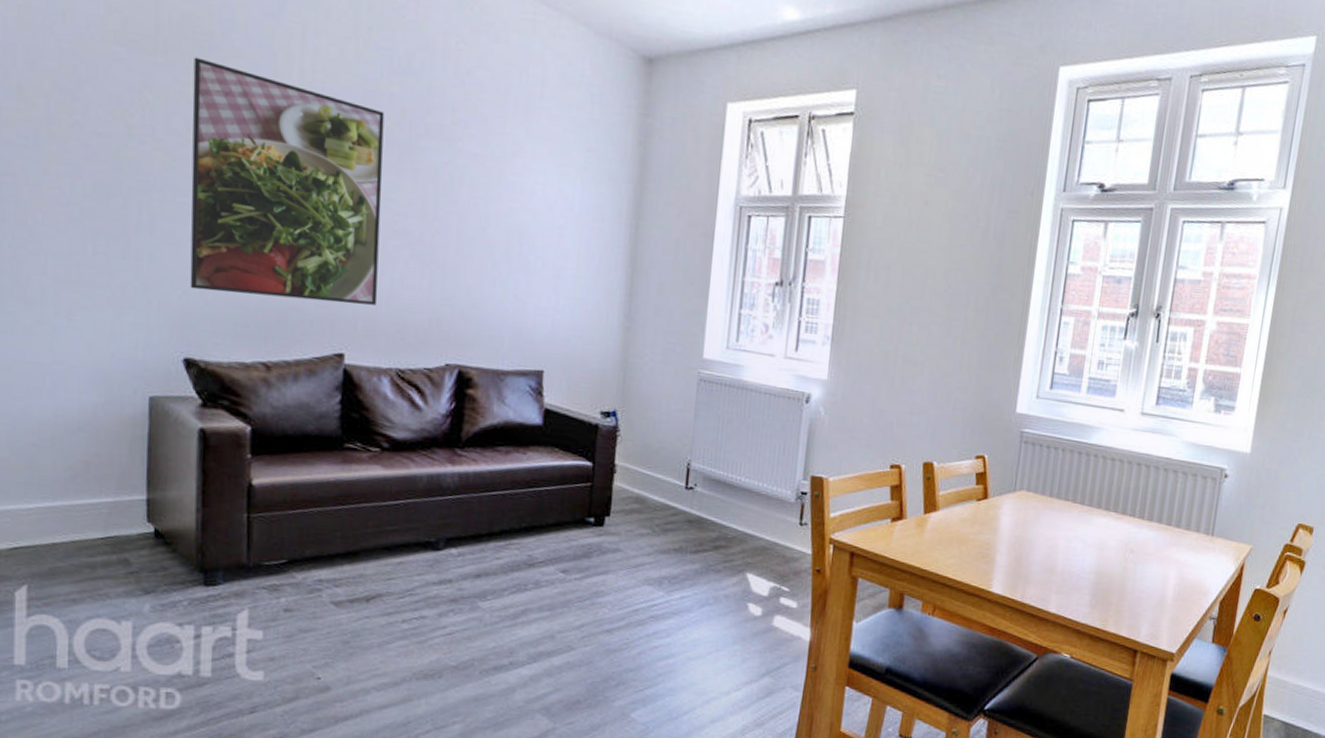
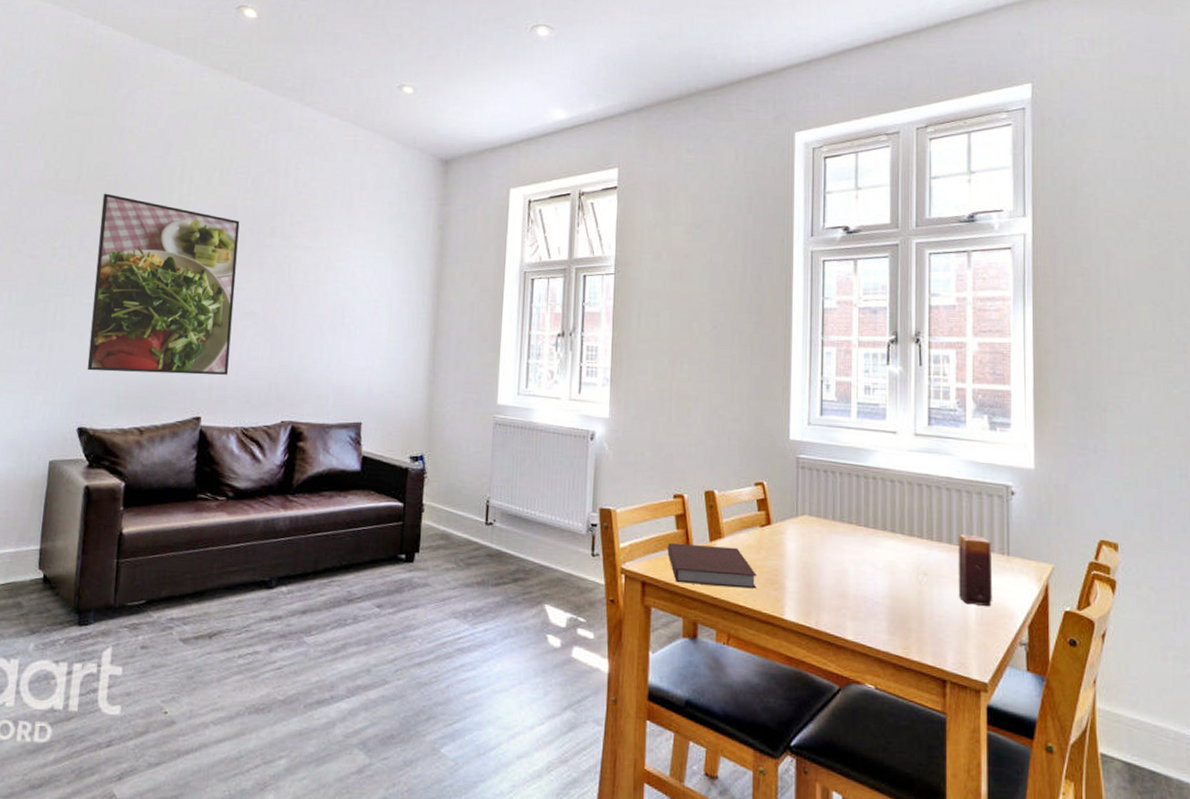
notebook: none [879,513,968,562] -> present [667,542,757,589]
candle: none [1160,514,1199,584] -> present [958,534,992,607]

